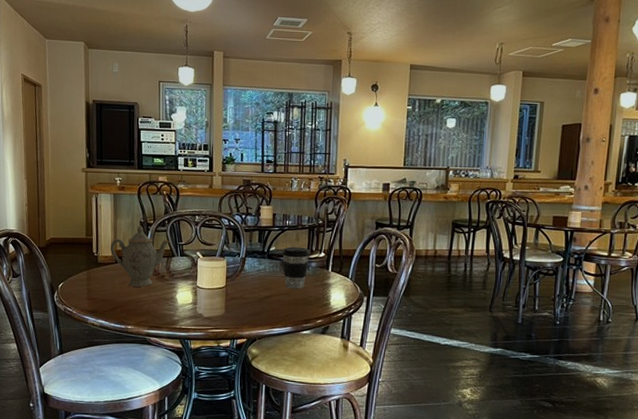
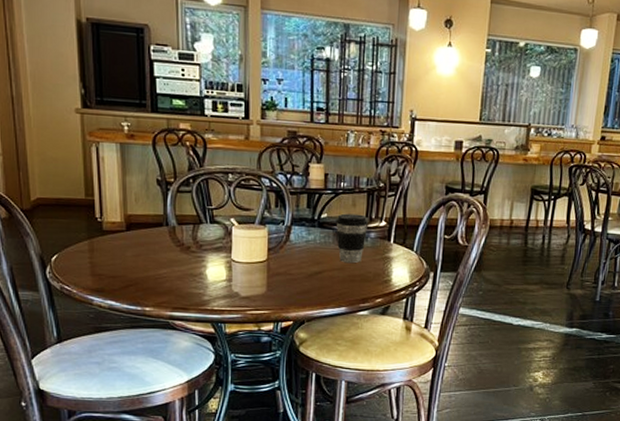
teapot: present [111,225,171,287] -> none [119,184,197,261]

